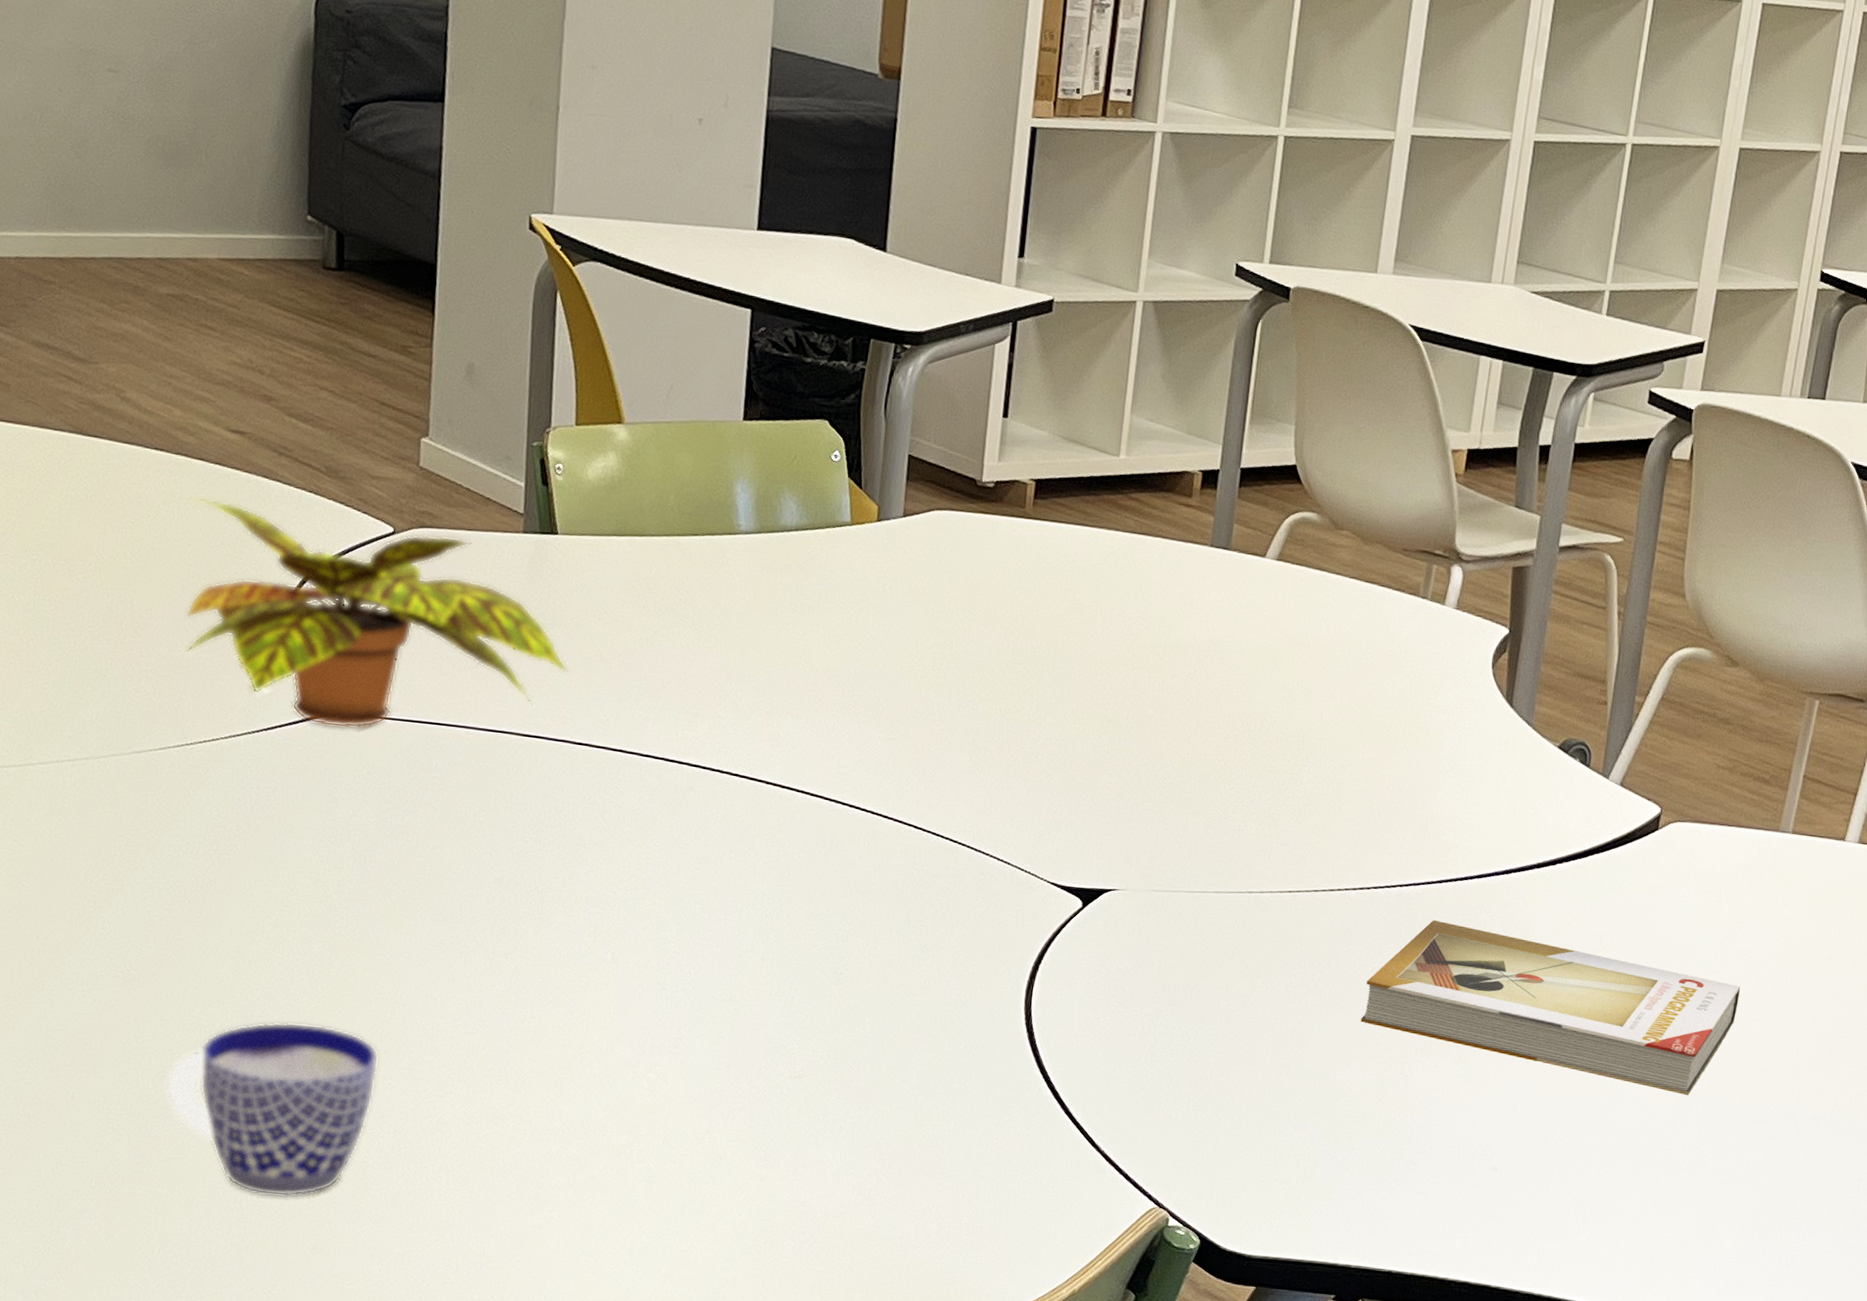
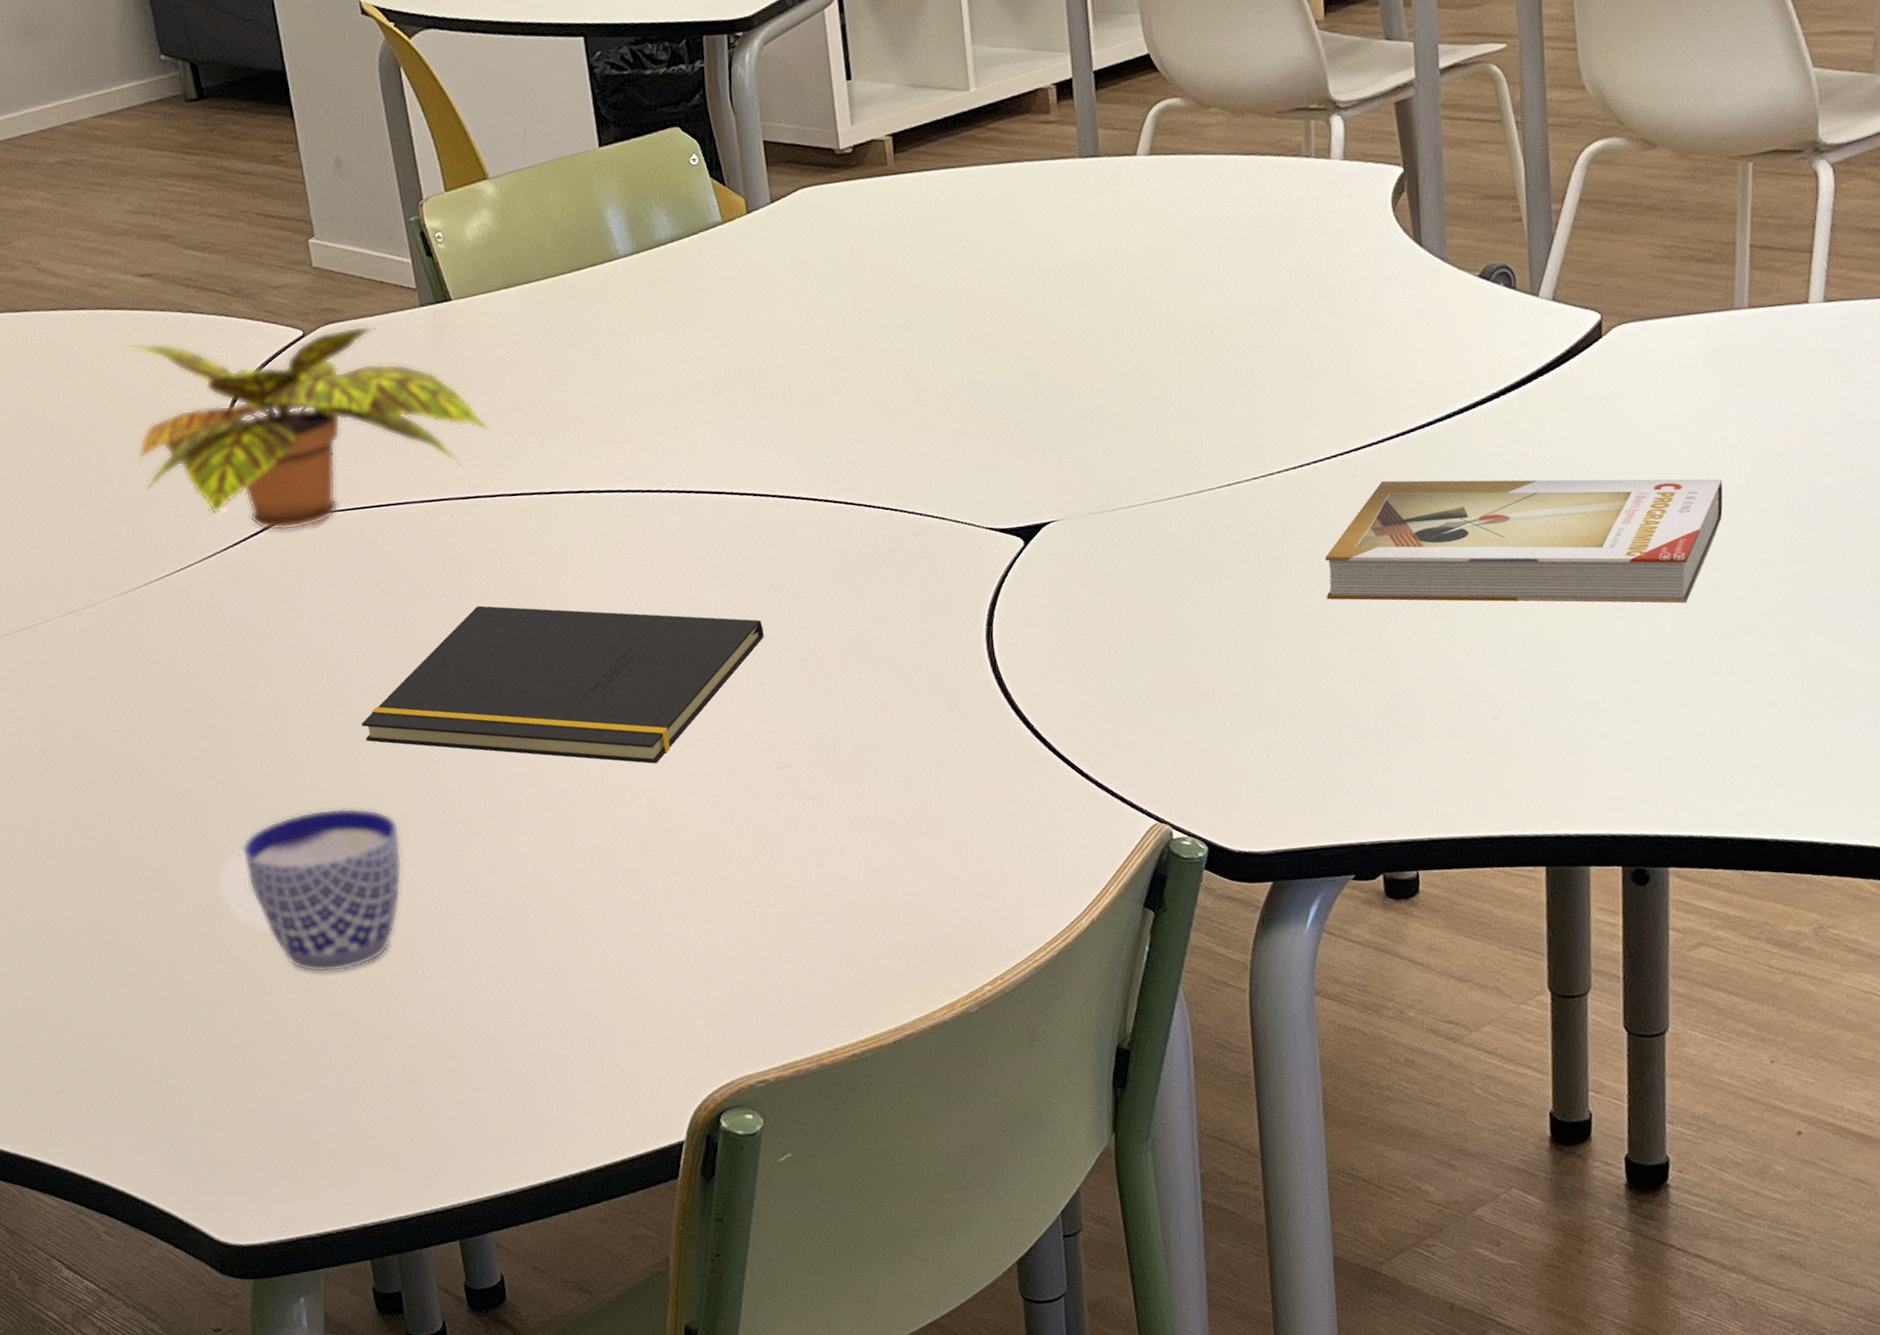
notepad: none [362,848,806,1047] -> present [361,605,764,764]

